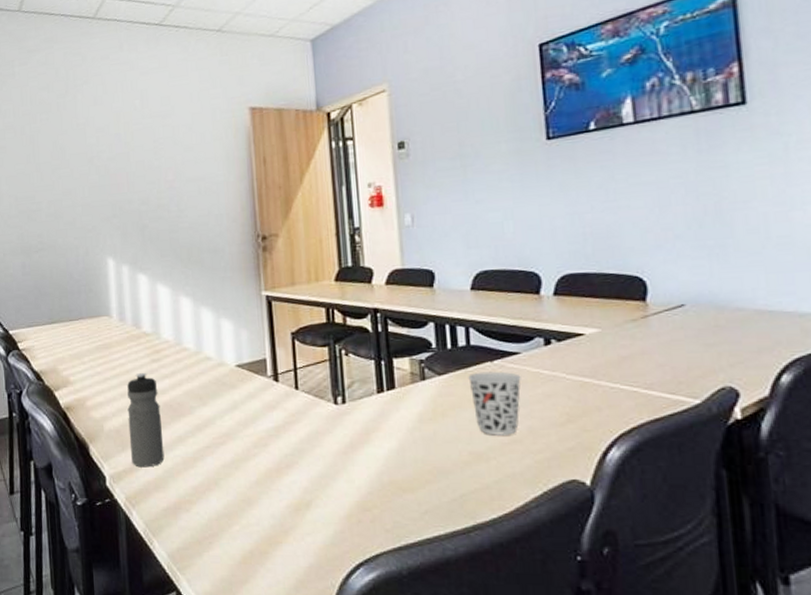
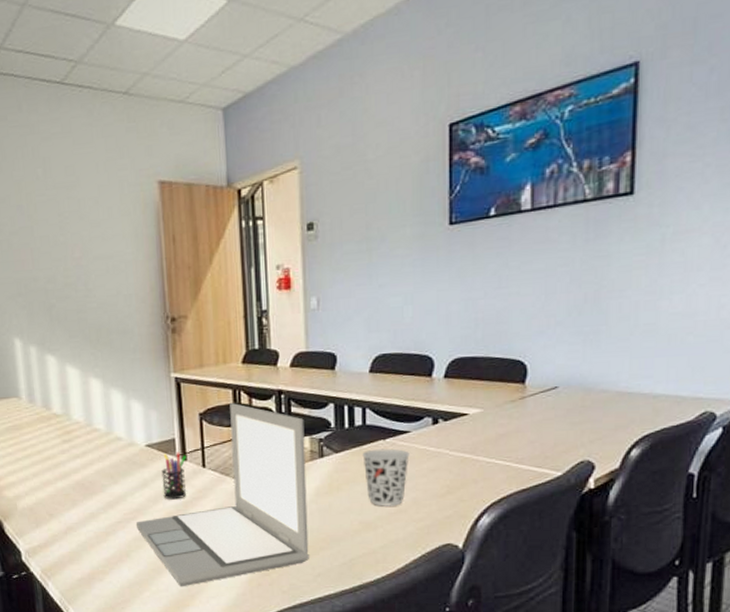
water bottle: present [127,373,165,468] -> none [39,453,78,543]
laptop: none [226,321,416,522] -> present [137,402,310,587]
pen holder: none [252,372,279,424] -> present [161,452,187,500]

